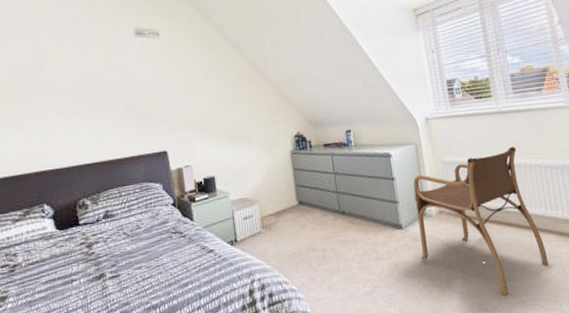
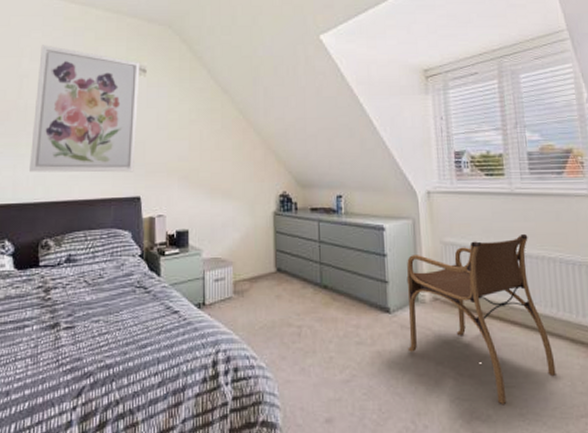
wall art: none [56,18,158,140] -> present [30,45,140,173]

